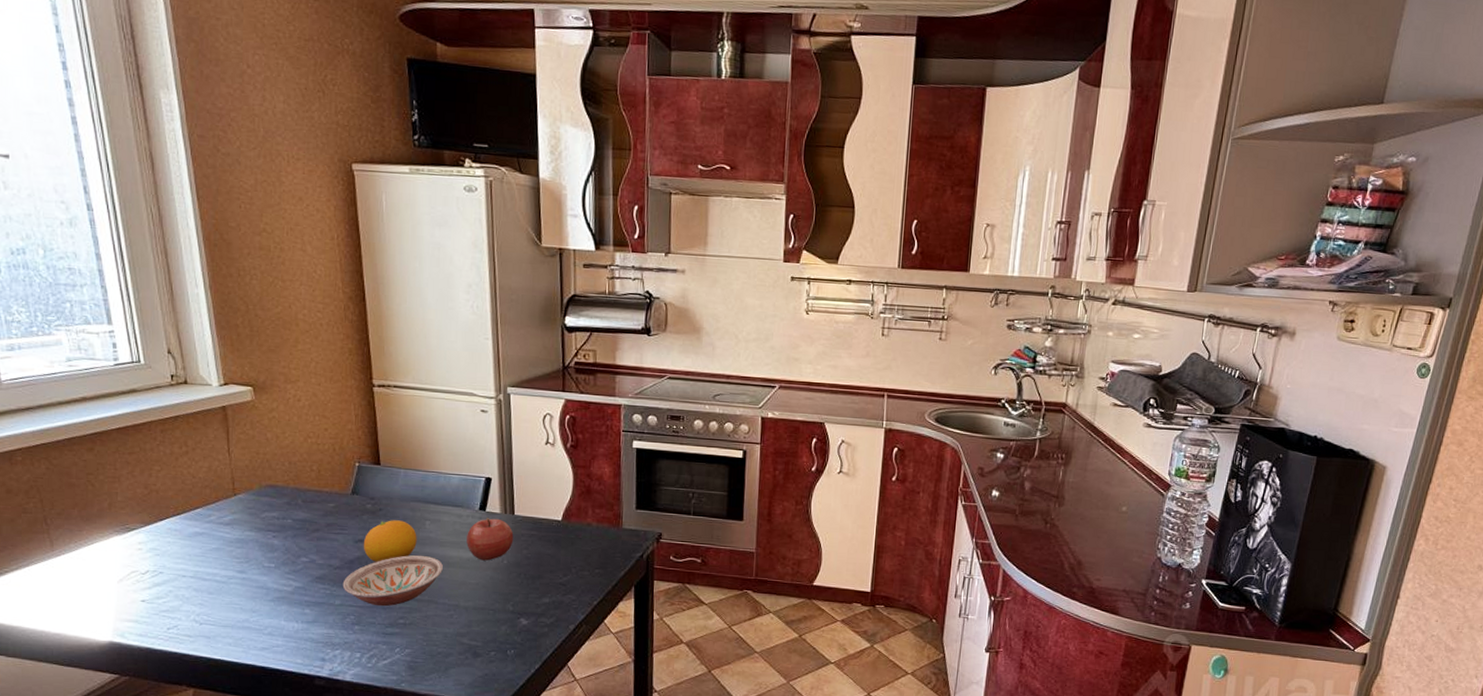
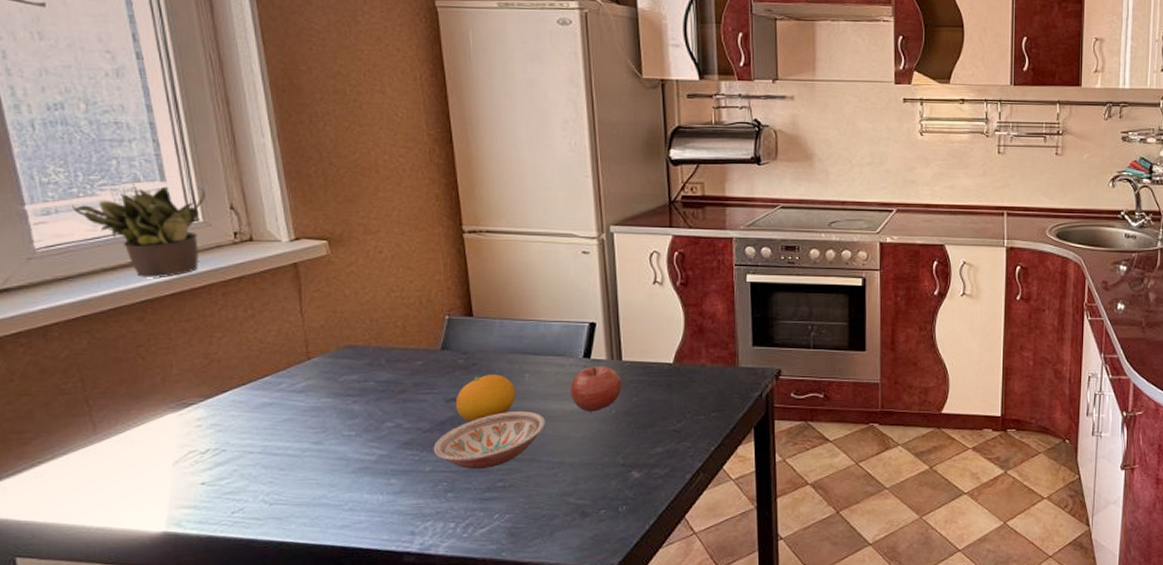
potted plant: none [33,325,146,413] -> present [72,183,205,277]

